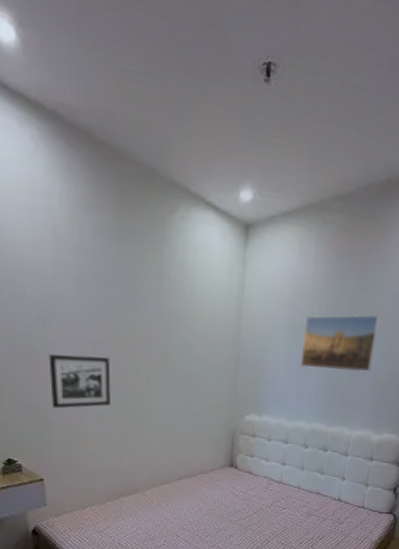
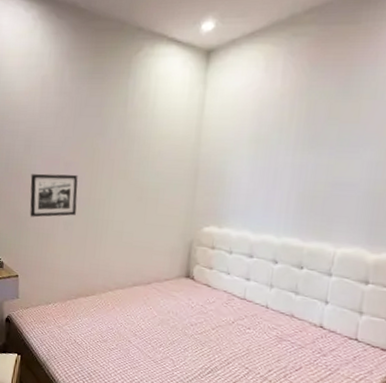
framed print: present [300,314,381,372] -> none [267,119,372,182]

